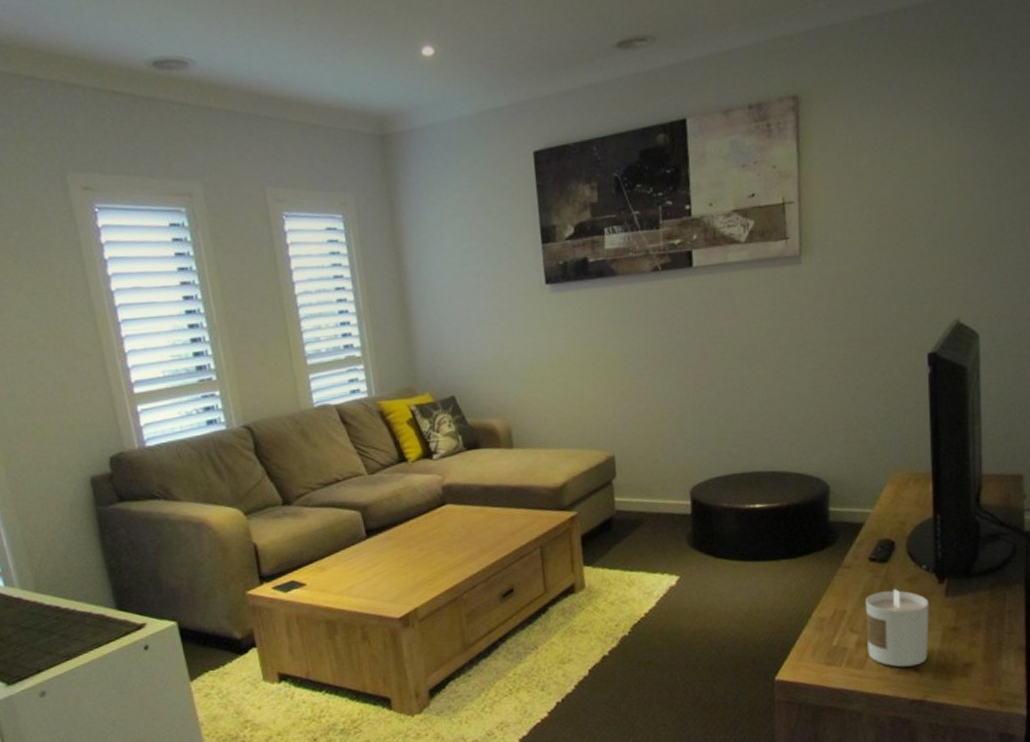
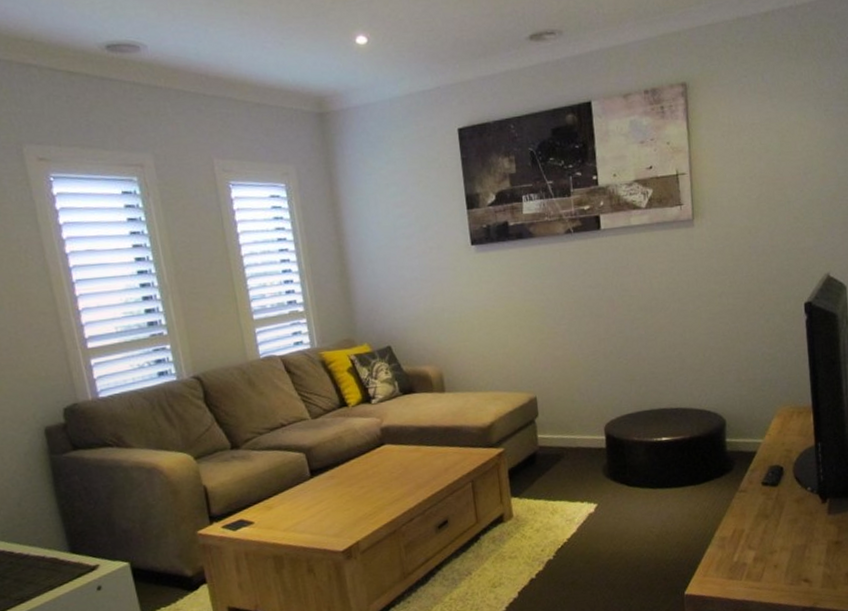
candle: present [865,588,929,667] -> none [760,508,816,579]

